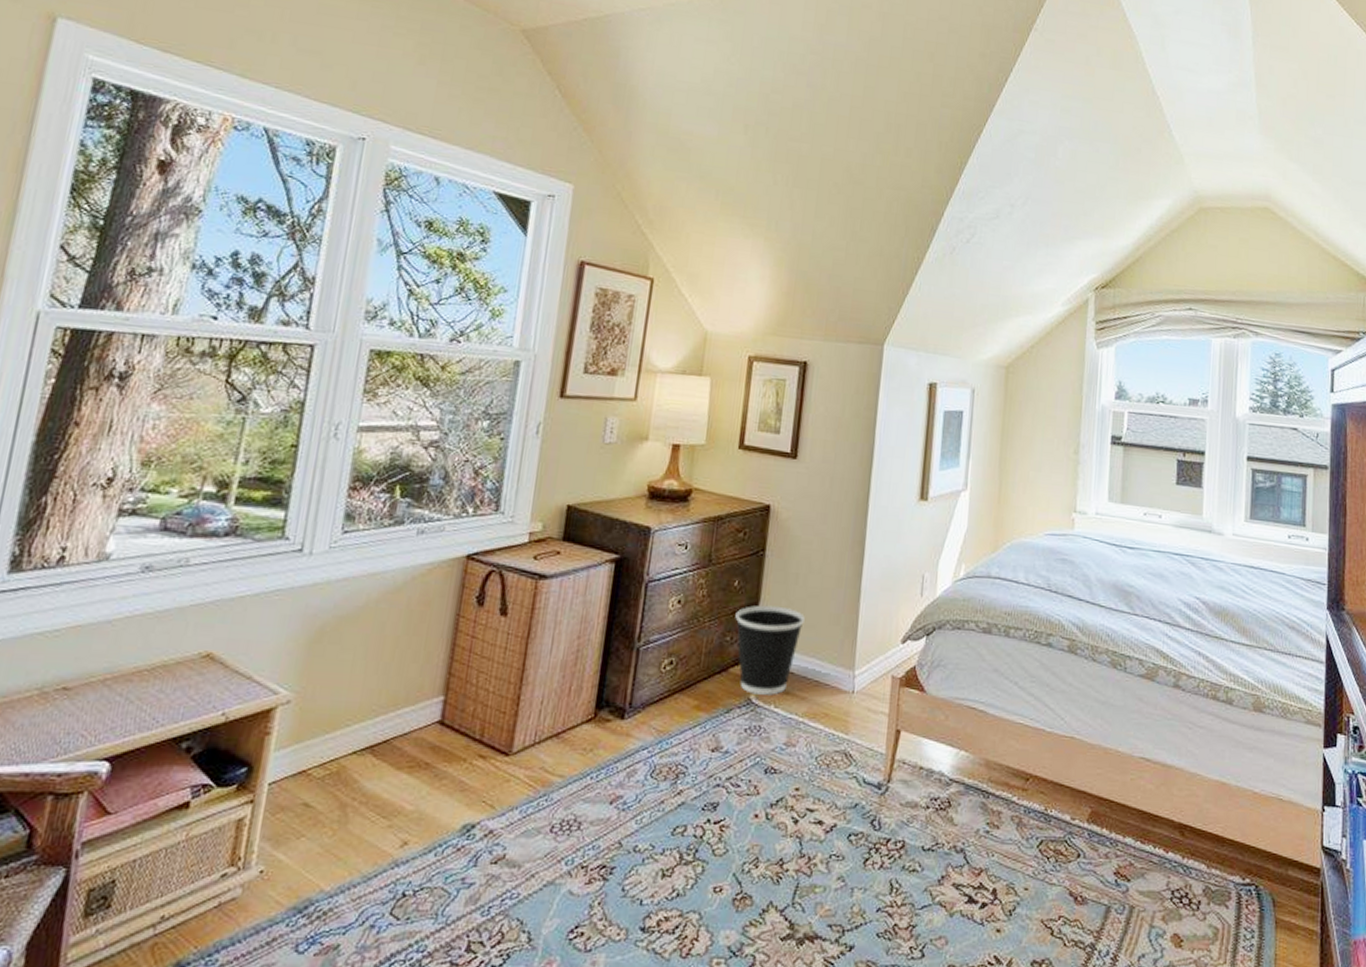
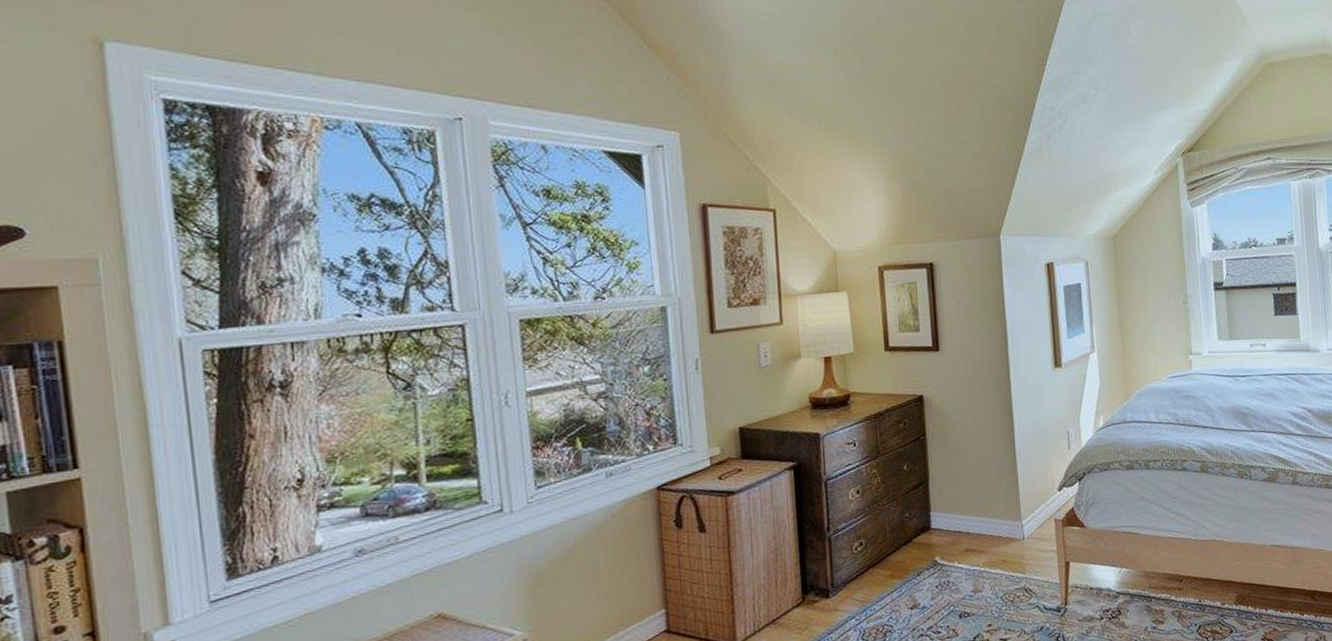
wastebasket: present [735,605,805,695] -> none [909,479,971,557]

